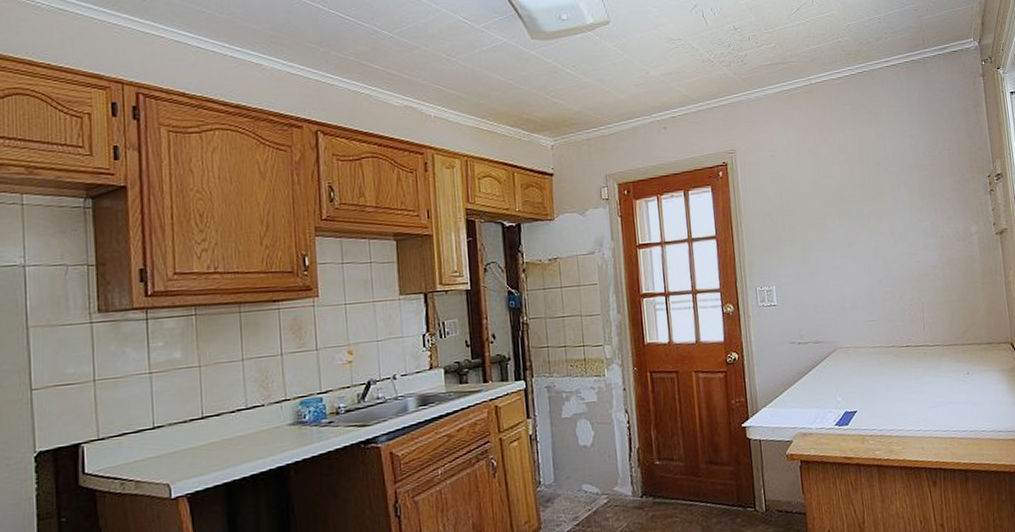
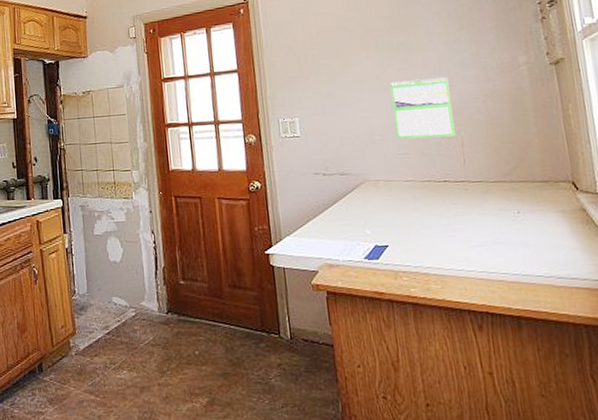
calendar: none [860,244,917,306] -> present [389,76,455,139]

